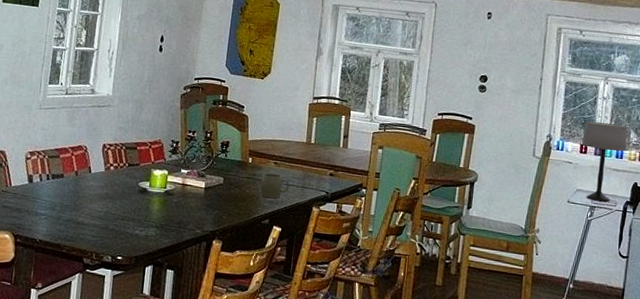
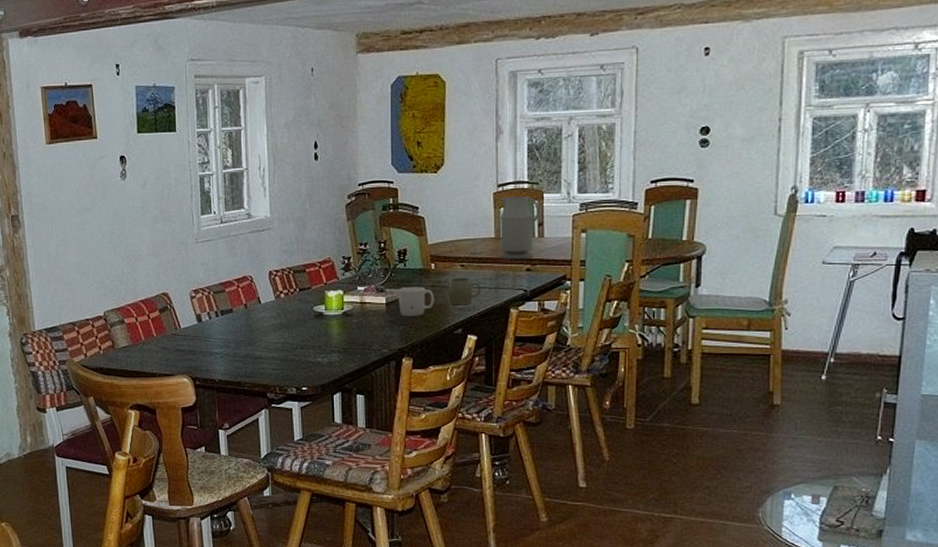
mug: none [216,175,248,204] -> present [398,286,434,317]
water jug: none [309,108,346,165] -> present [499,196,540,259]
table lamp: present [582,121,628,202] -> none [838,160,899,257]

